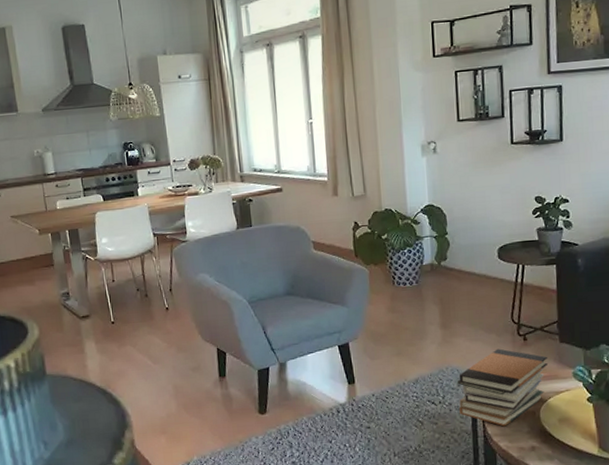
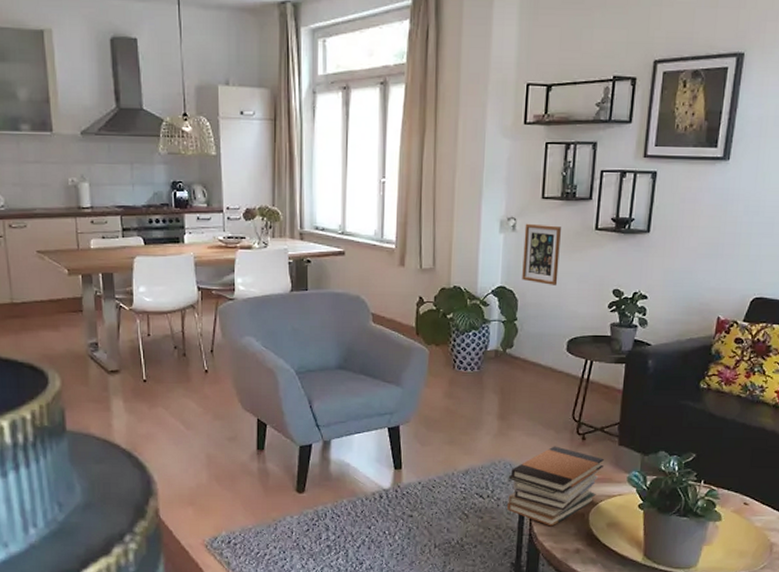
picture frame: none [444,144,482,199] -> present [522,223,561,285]

